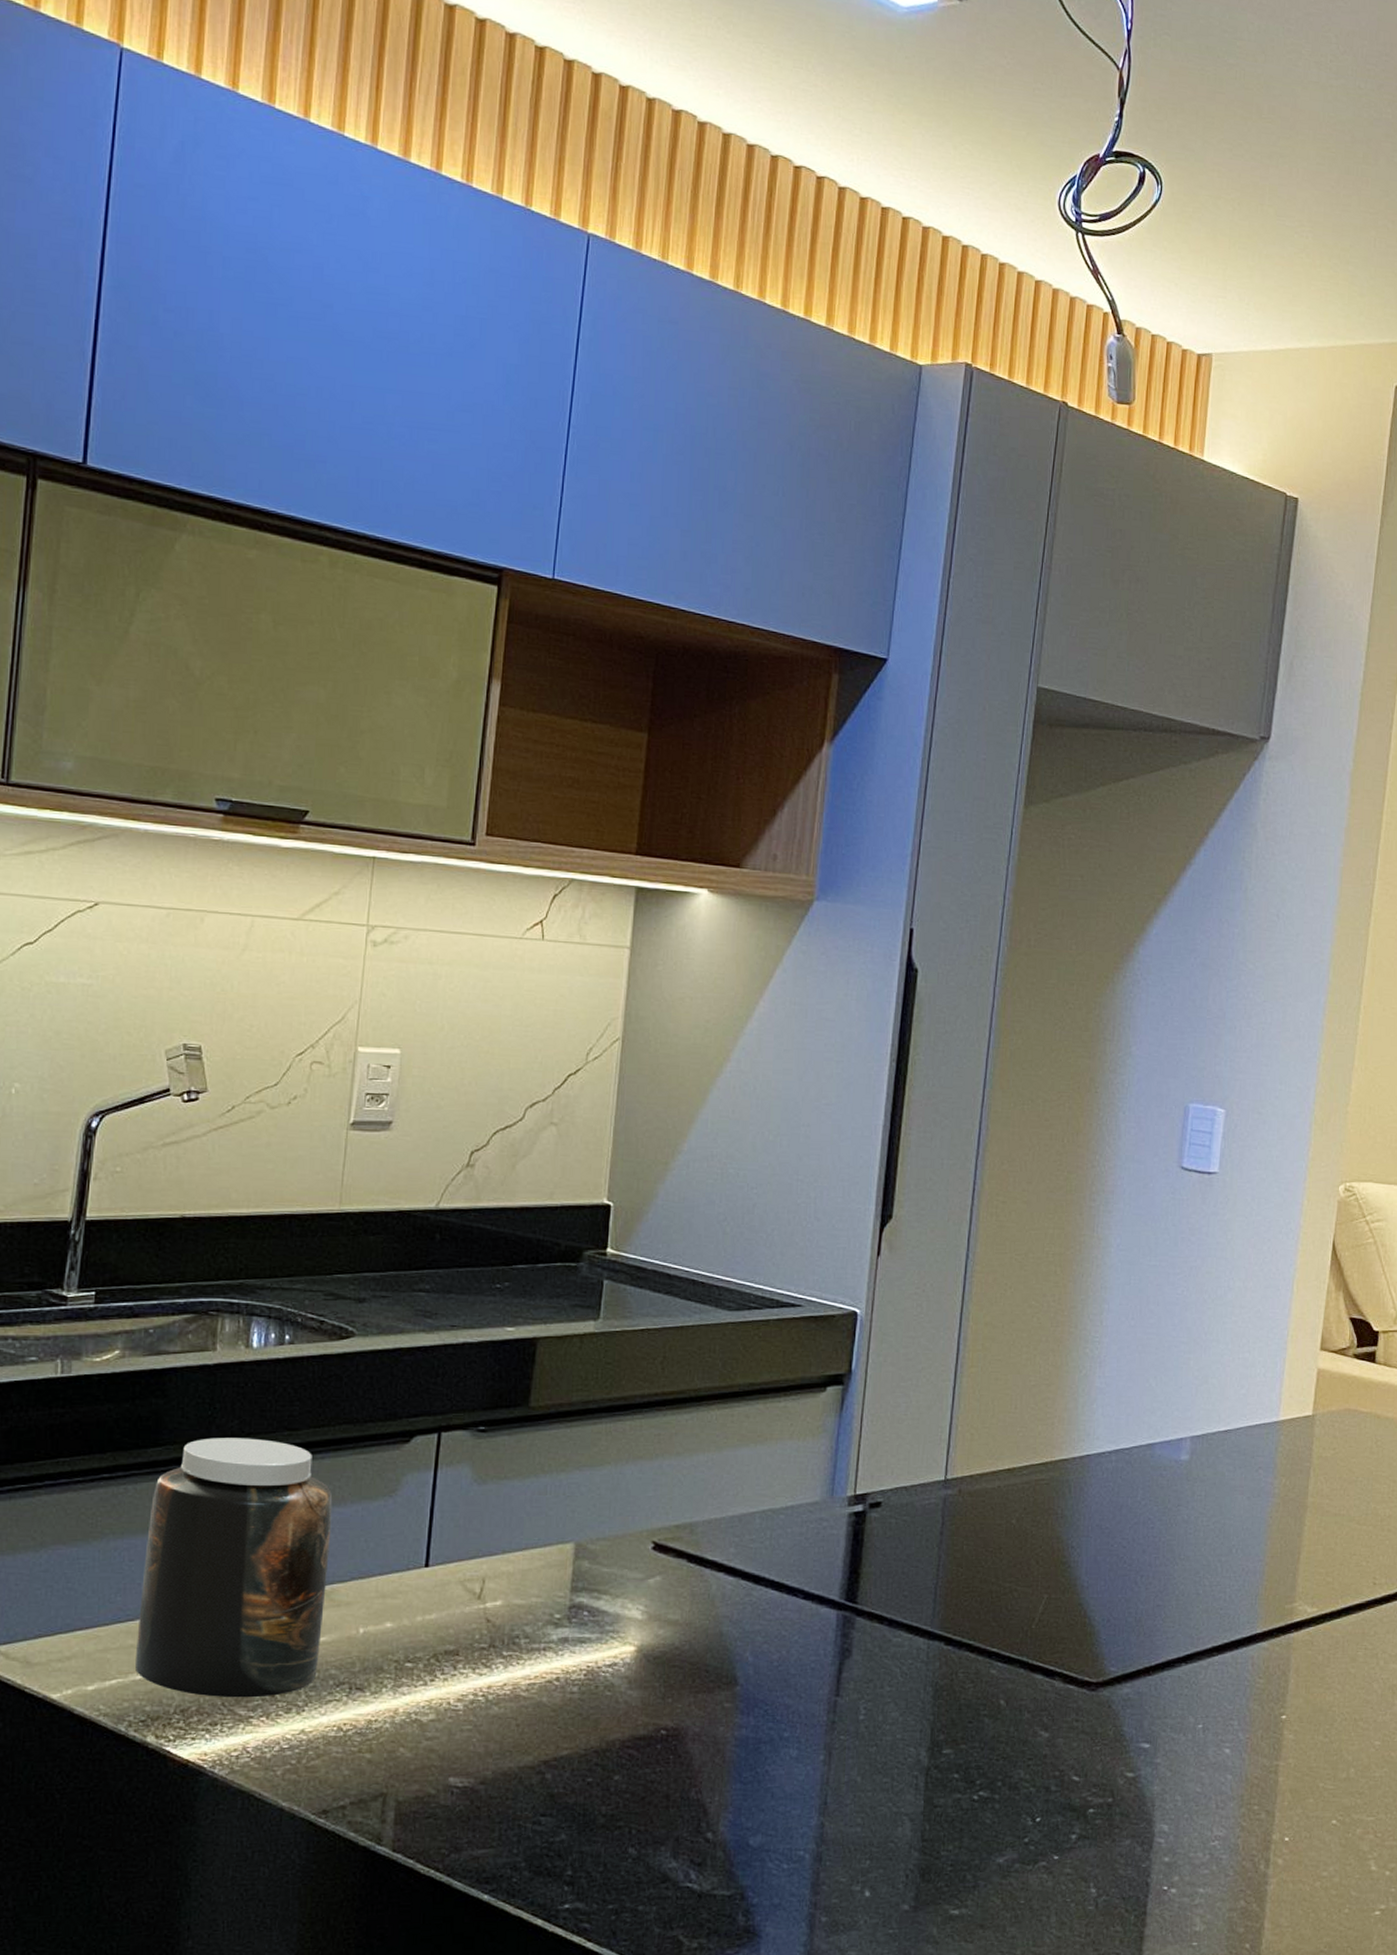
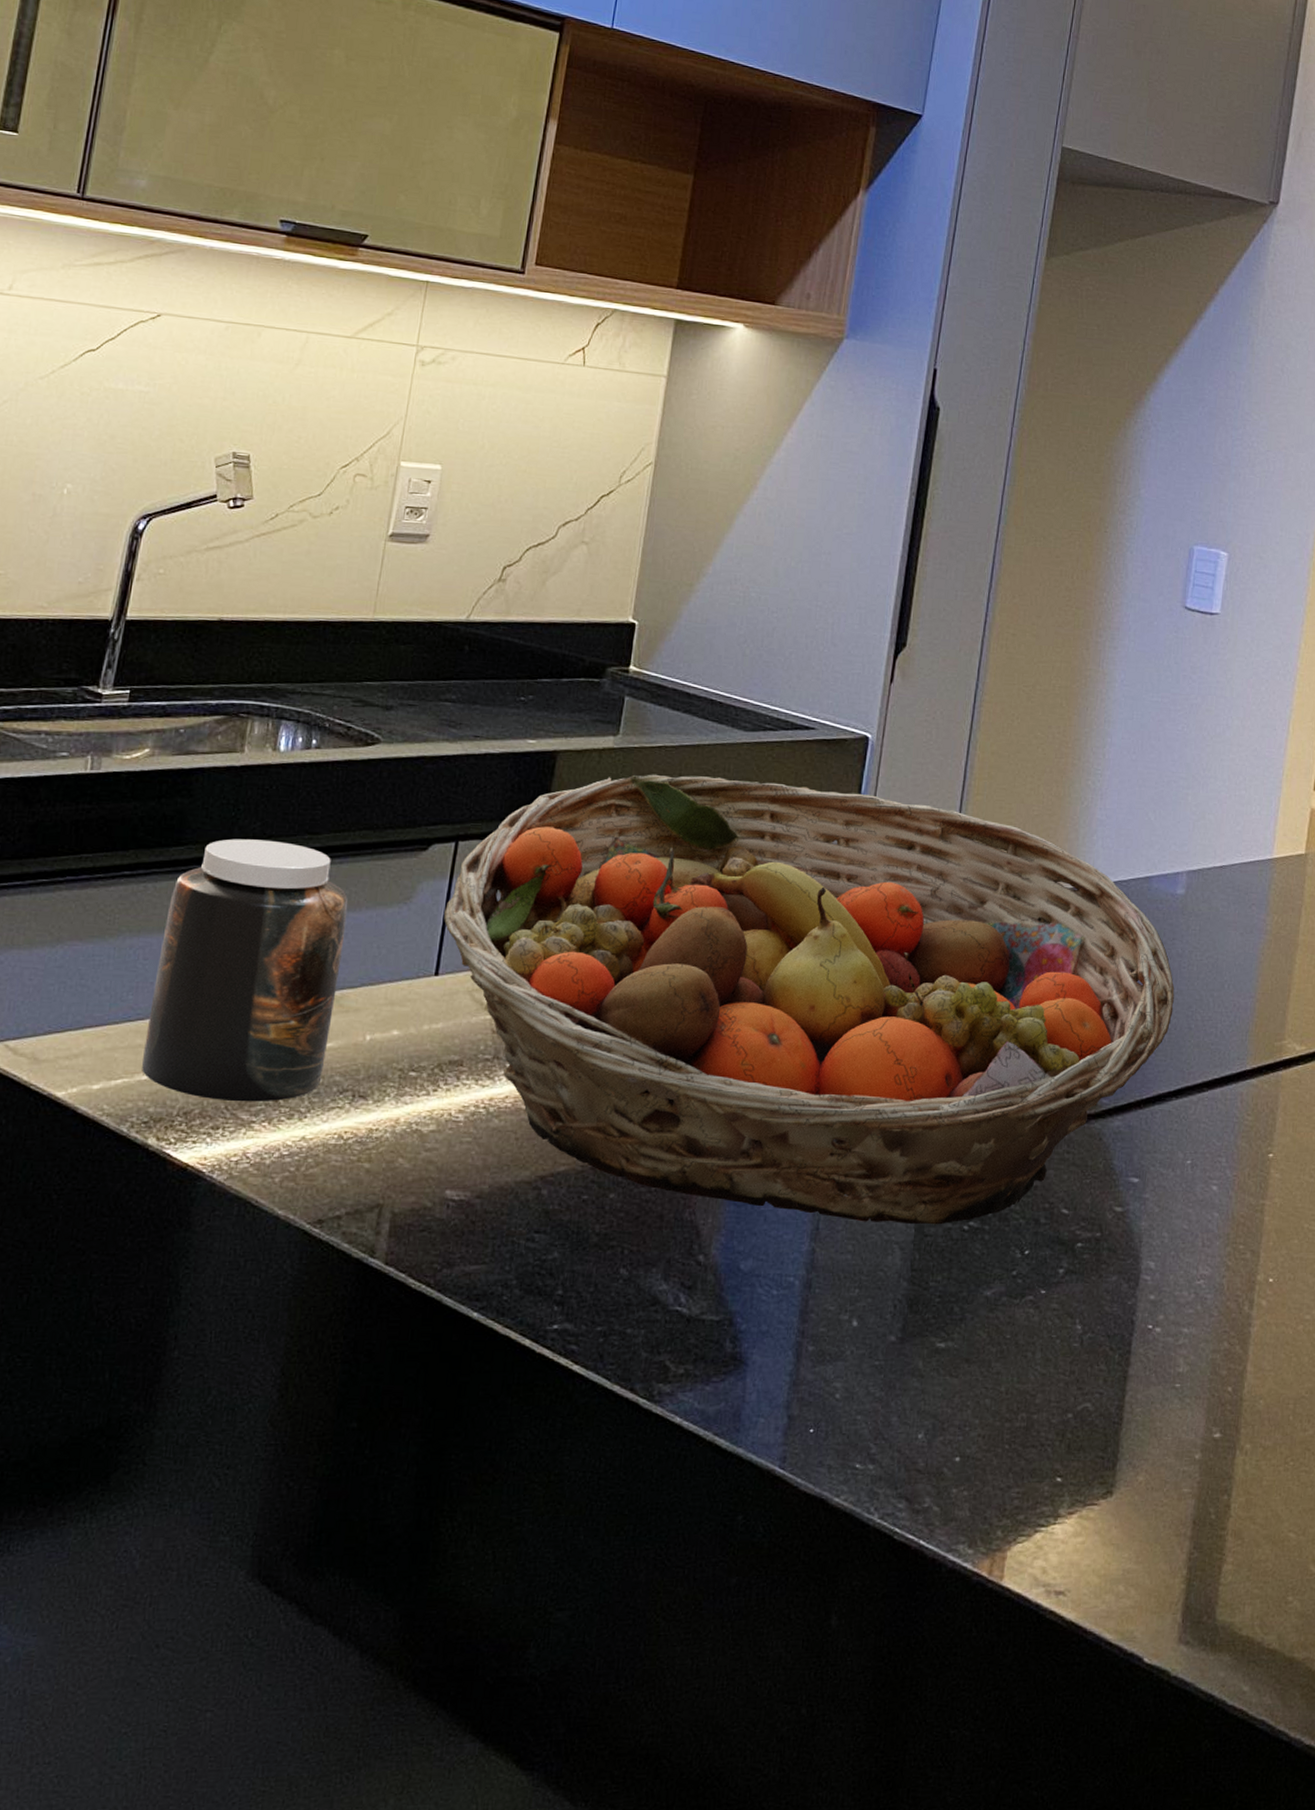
fruit basket: none [430,1357,1181,1796] -> present [443,774,1175,1225]

